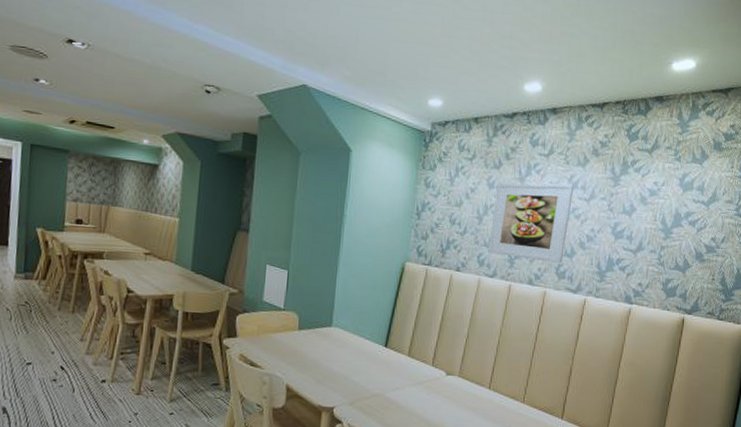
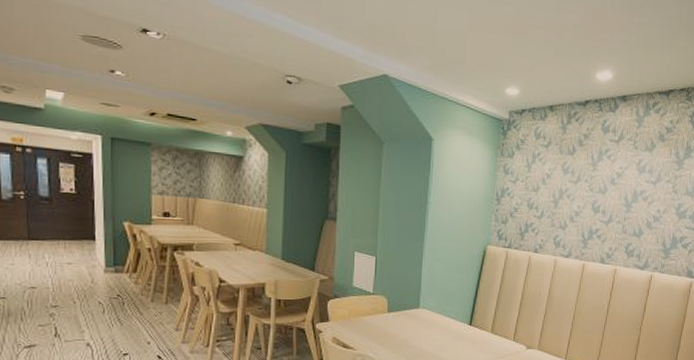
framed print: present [488,182,574,264] -> none [563,167,642,243]

